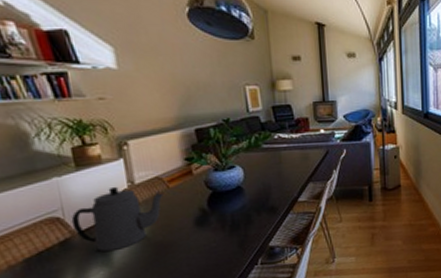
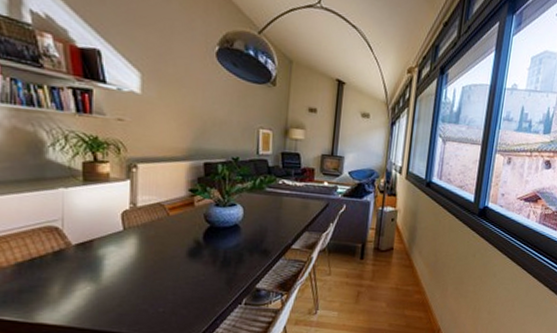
teapot: present [71,186,164,251] -> none [69,205,162,268]

